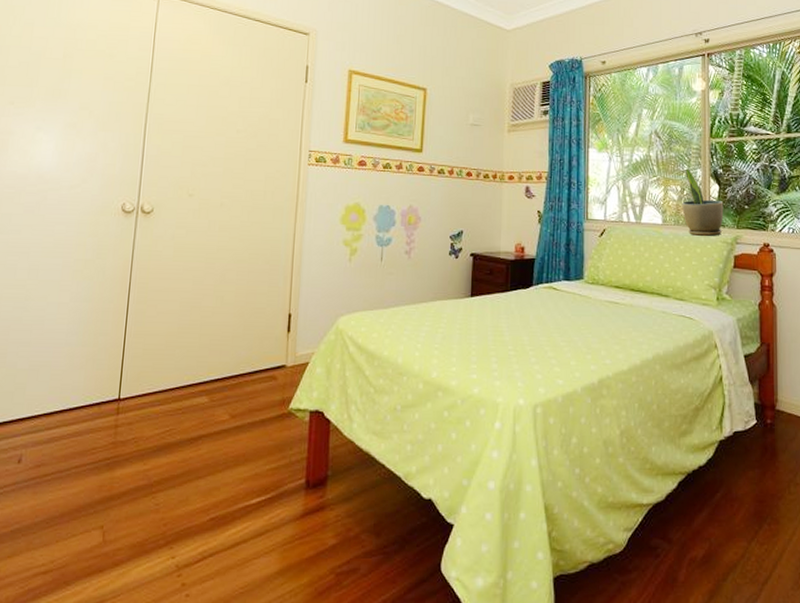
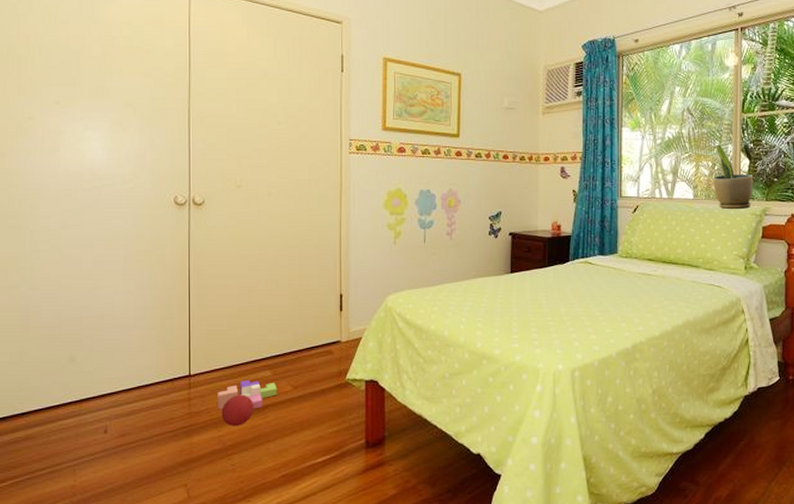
toy blocks: none [146,406,213,440] -> present [217,380,277,410]
ball: none [149,423,187,459] -> present [221,394,254,426]

